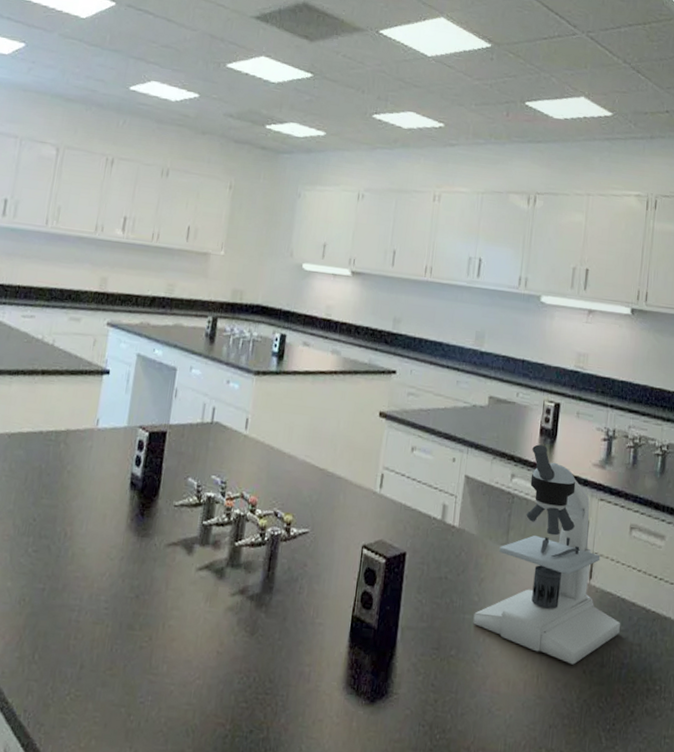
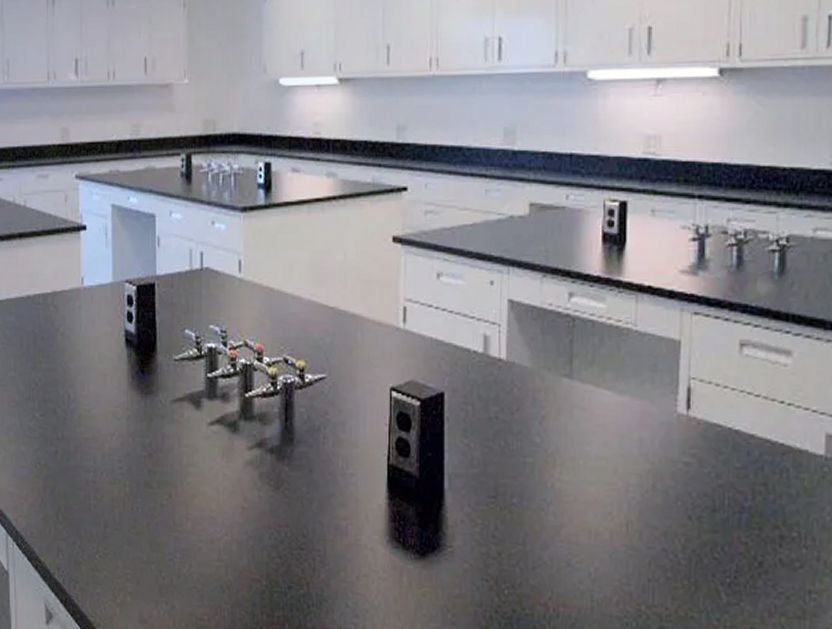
microscope: present [473,444,620,665] -> none [536,254,735,510]

